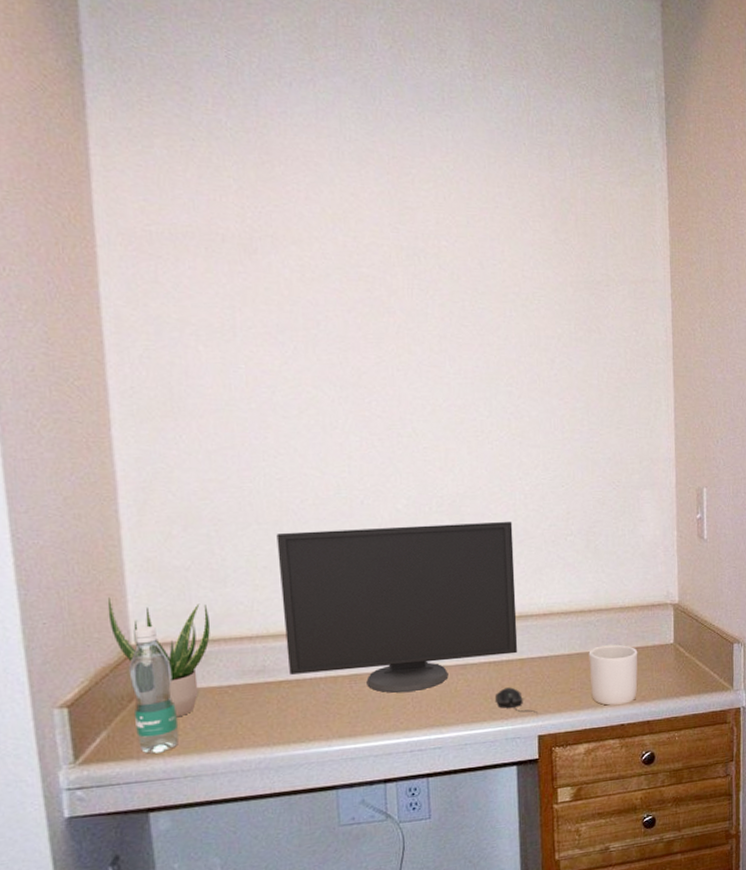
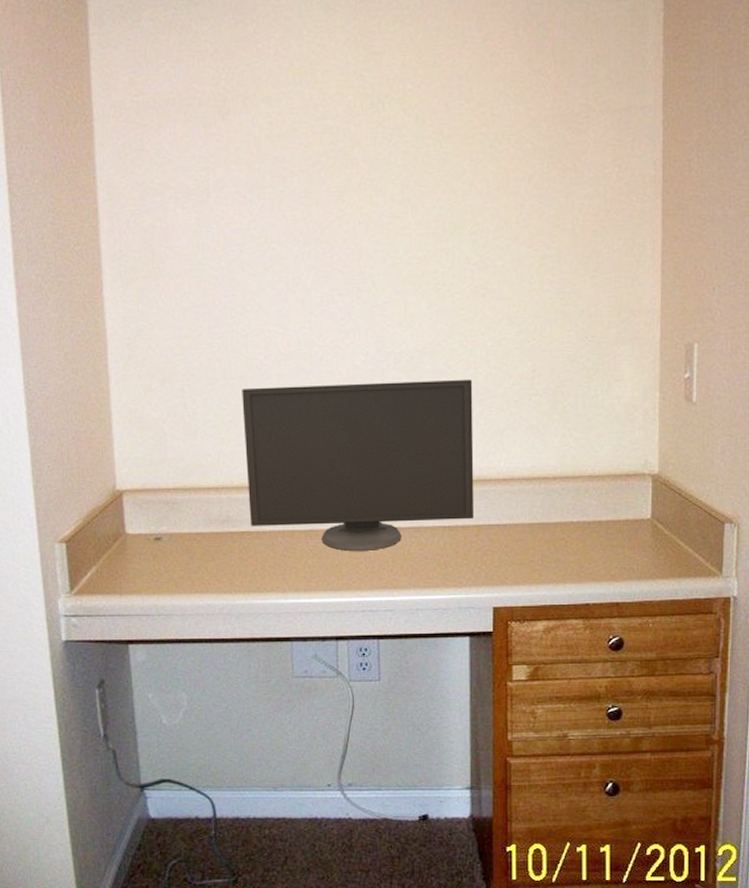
potted plant: present [107,597,210,718] -> none [98,445,182,559]
bottle: present [128,626,180,754] -> none [114,473,155,591]
computer mouse: present [496,687,537,714] -> none [450,554,493,584]
mug: present [588,644,638,706] -> none [551,516,608,583]

